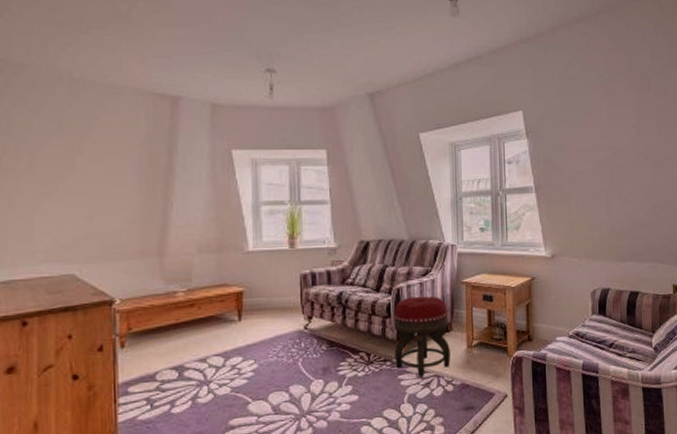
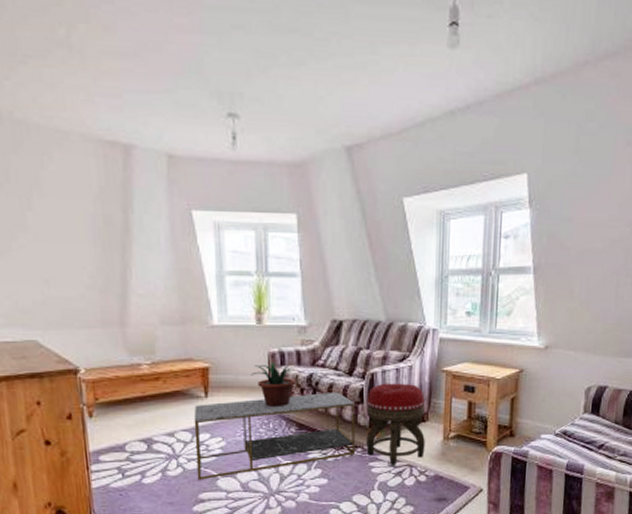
coffee table: none [226,308,384,406] -> present [193,392,355,480]
potted plant: none [283,283,327,327] -> present [250,362,296,408]

